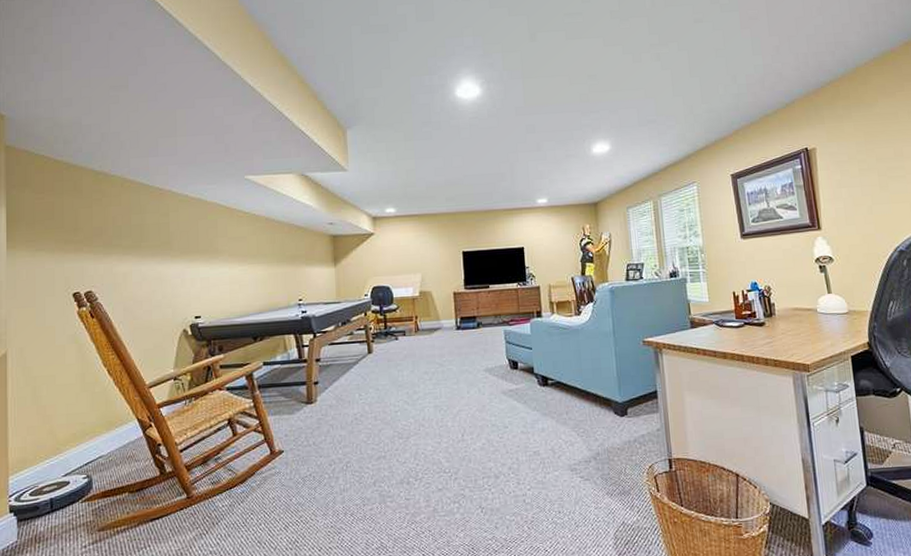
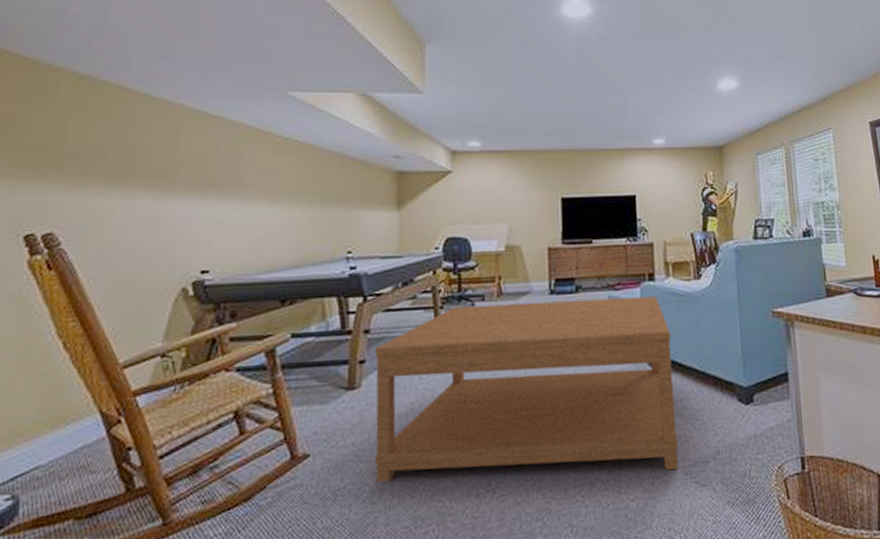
coffee table: none [325,330,566,472] -> present [375,296,679,482]

